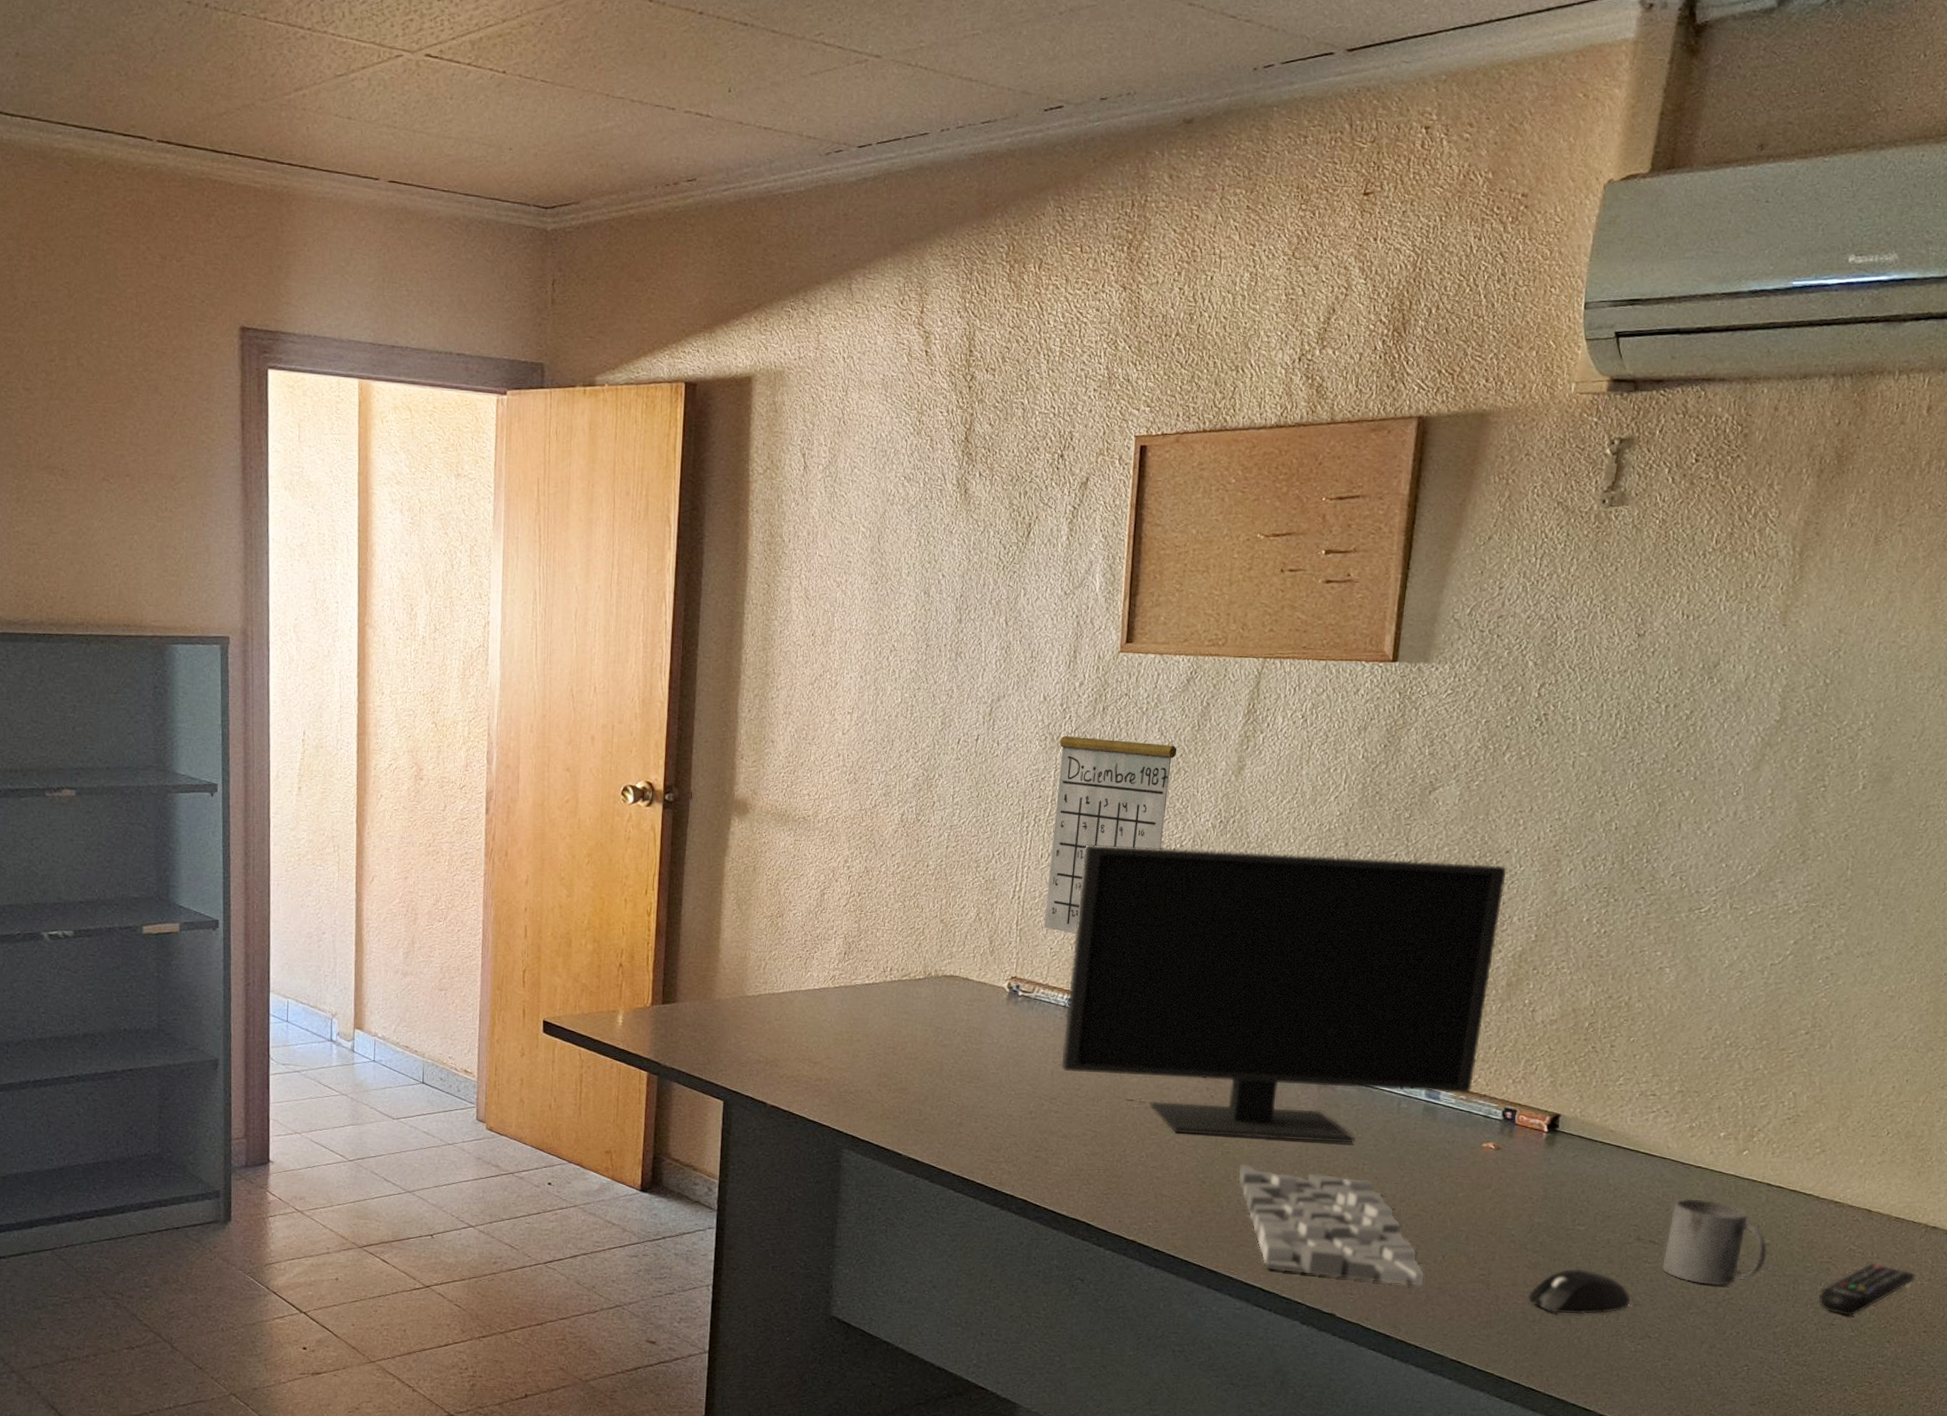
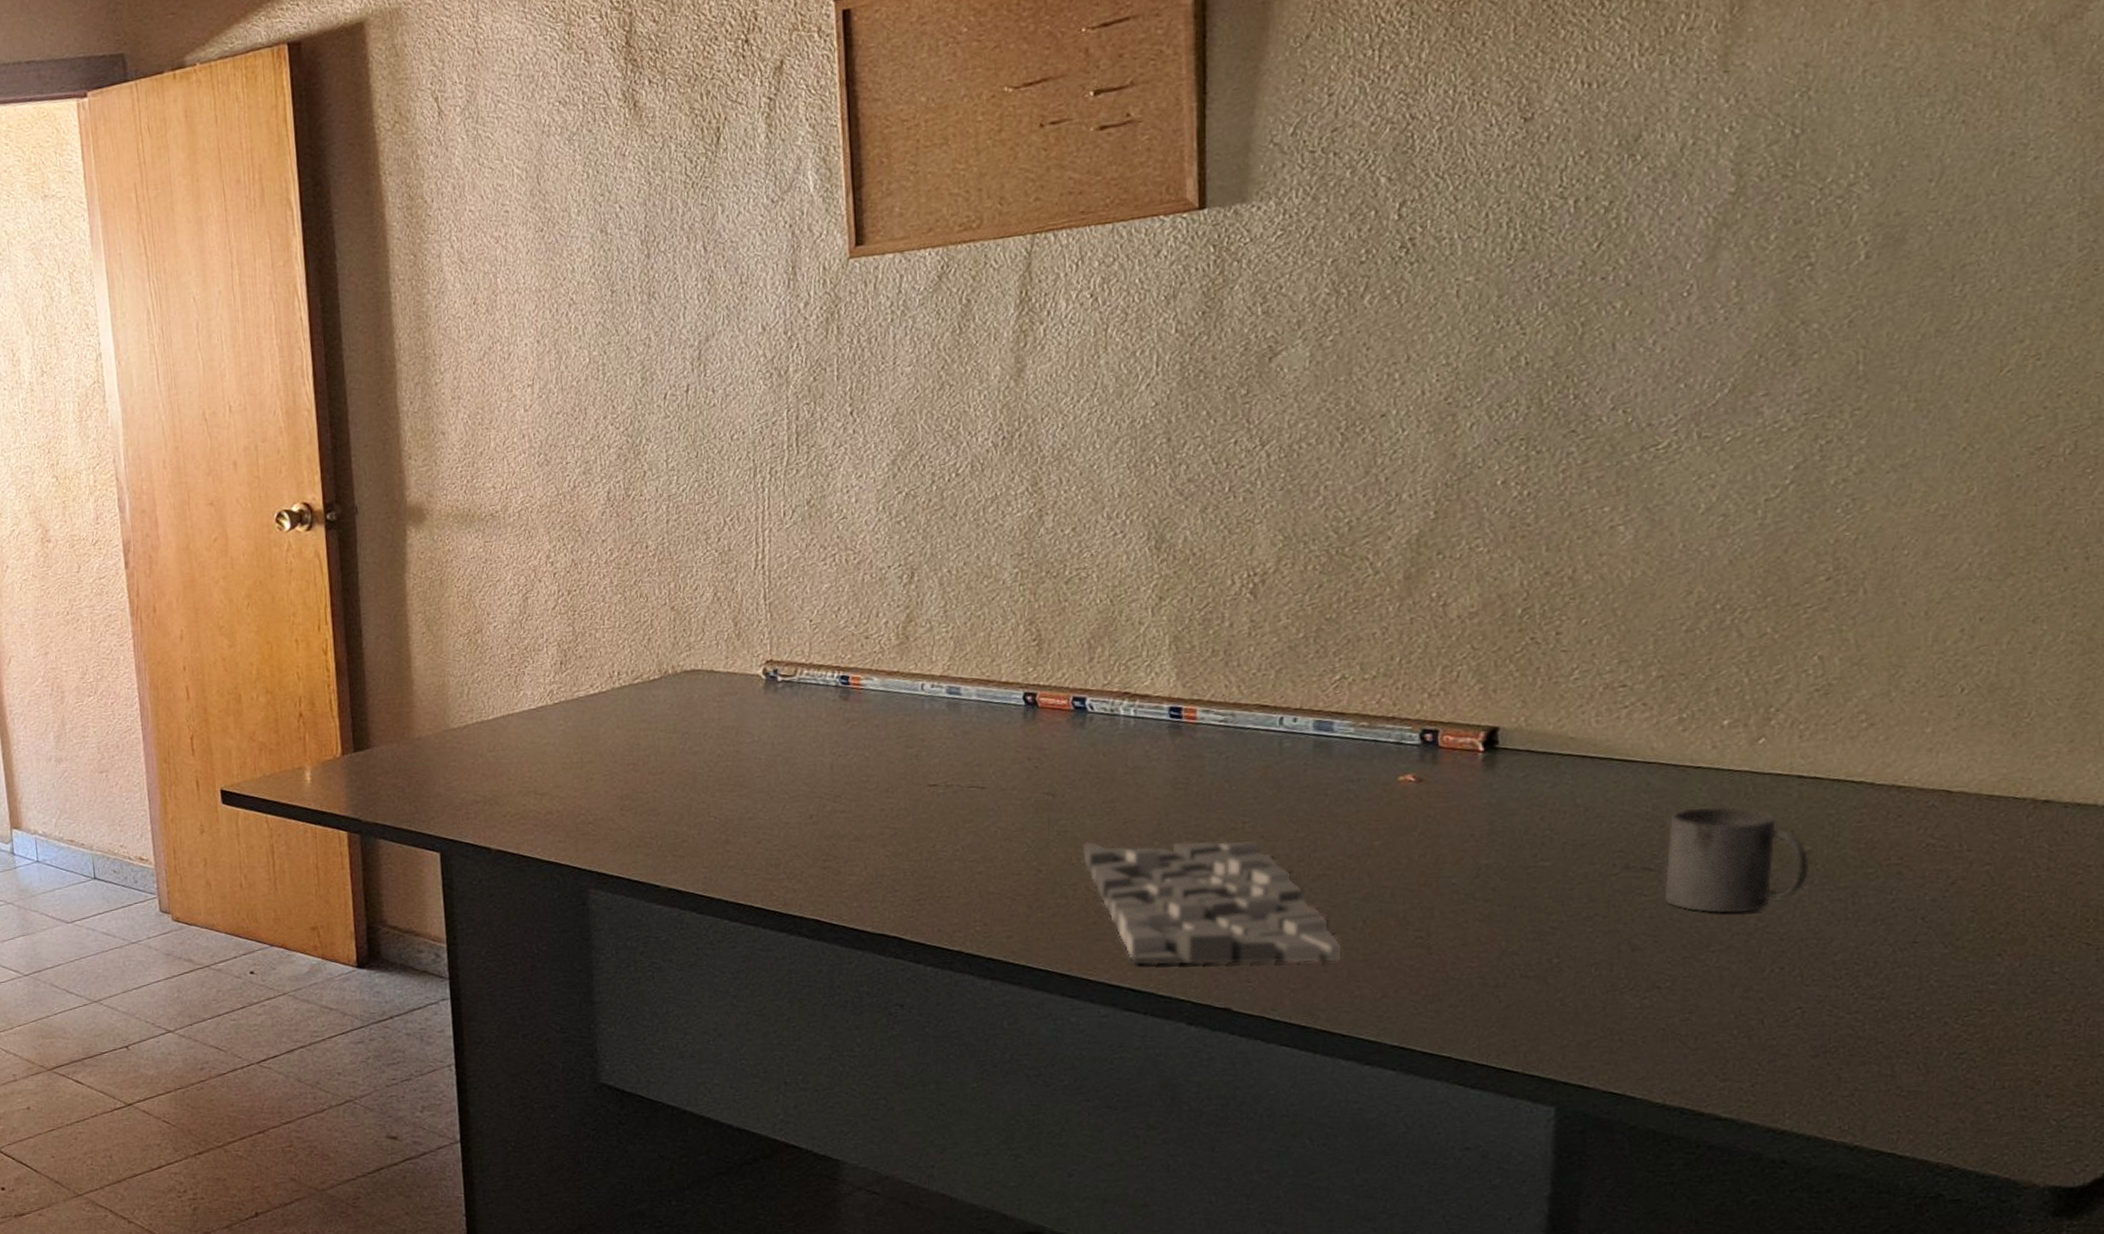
calendar: present [1044,693,1177,934] -> none [789,305,937,600]
monitor: present [1061,844,1507,1142] -> none [836,433,1385,817]
mouse: present [1527,1268,1632,1315] -> none [1484,914,1628,973]
remote control: present [1818,1263,1916,1316] -> none [1890,857,2028,930]

